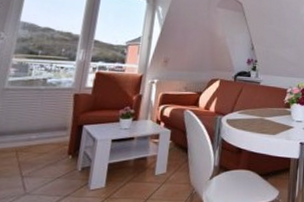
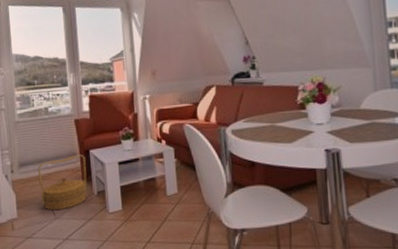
woven basket: none [13,128,77,186] -> present [38,154,87,211]

